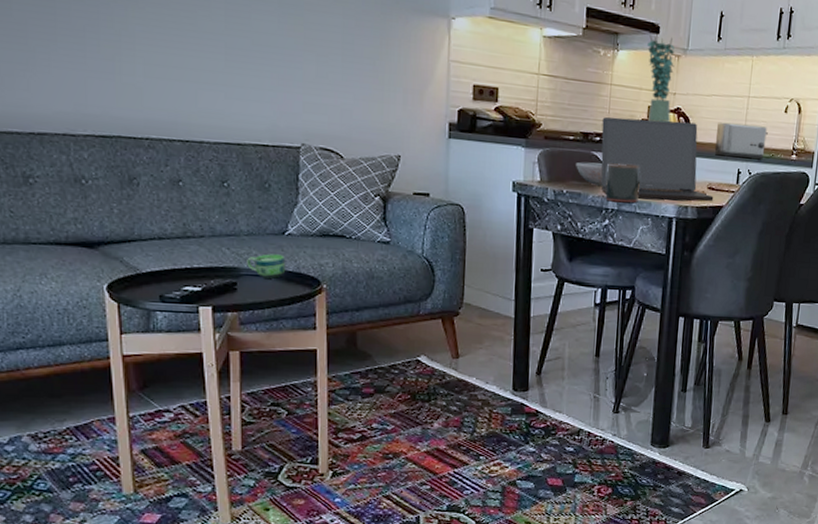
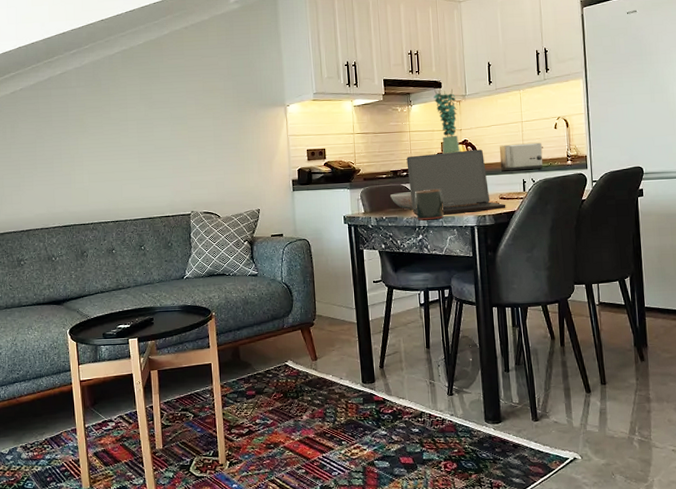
cup: present [247,254,286,279] -> none [159,293,186,313]

